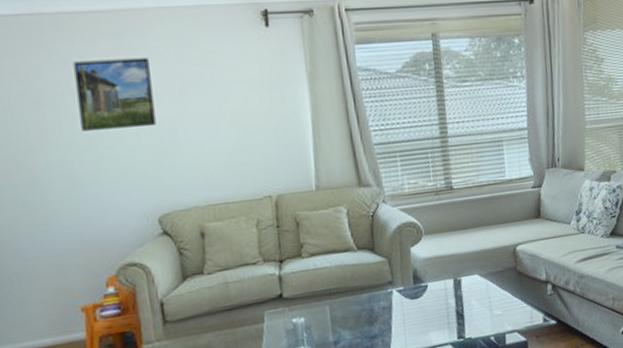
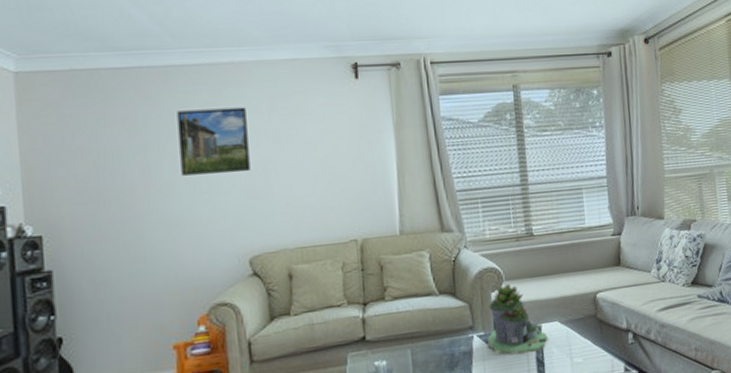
succulent planter: none [407,238,468,309] -> present [487,284,548,355]

